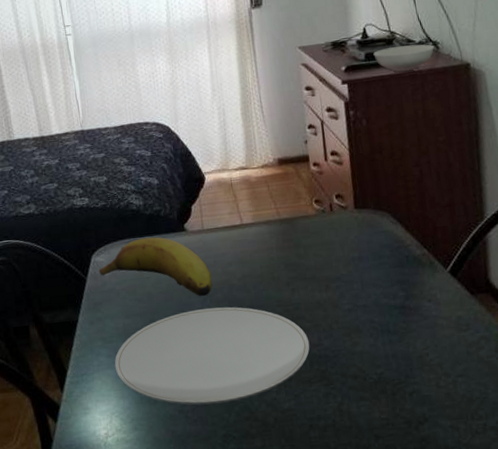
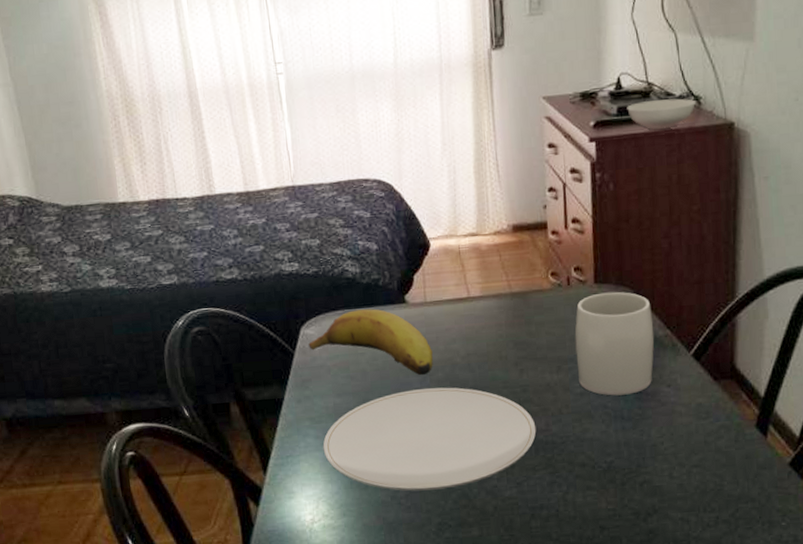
mug: none [339,215,414,311] -> present [574,291,655,396]

